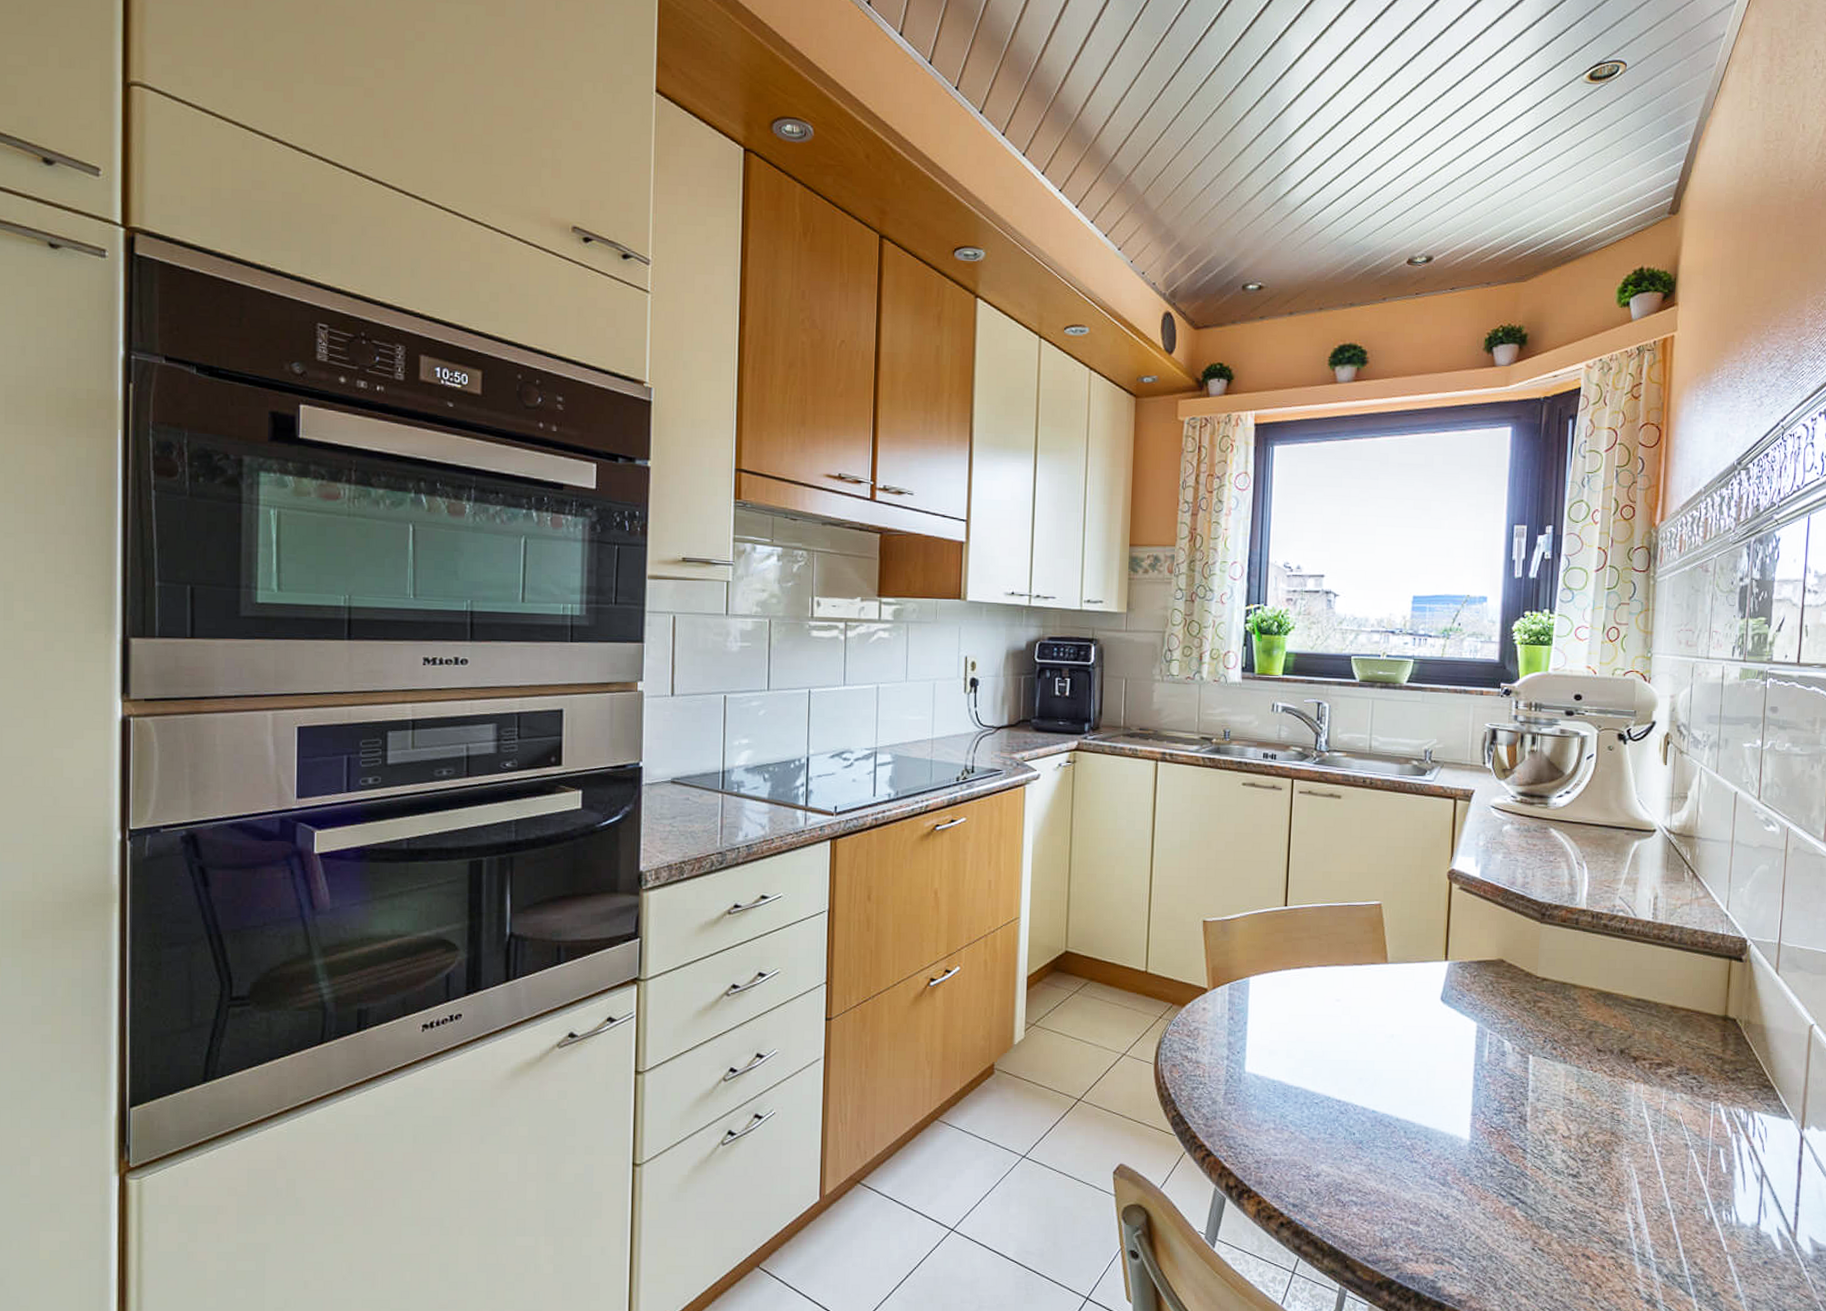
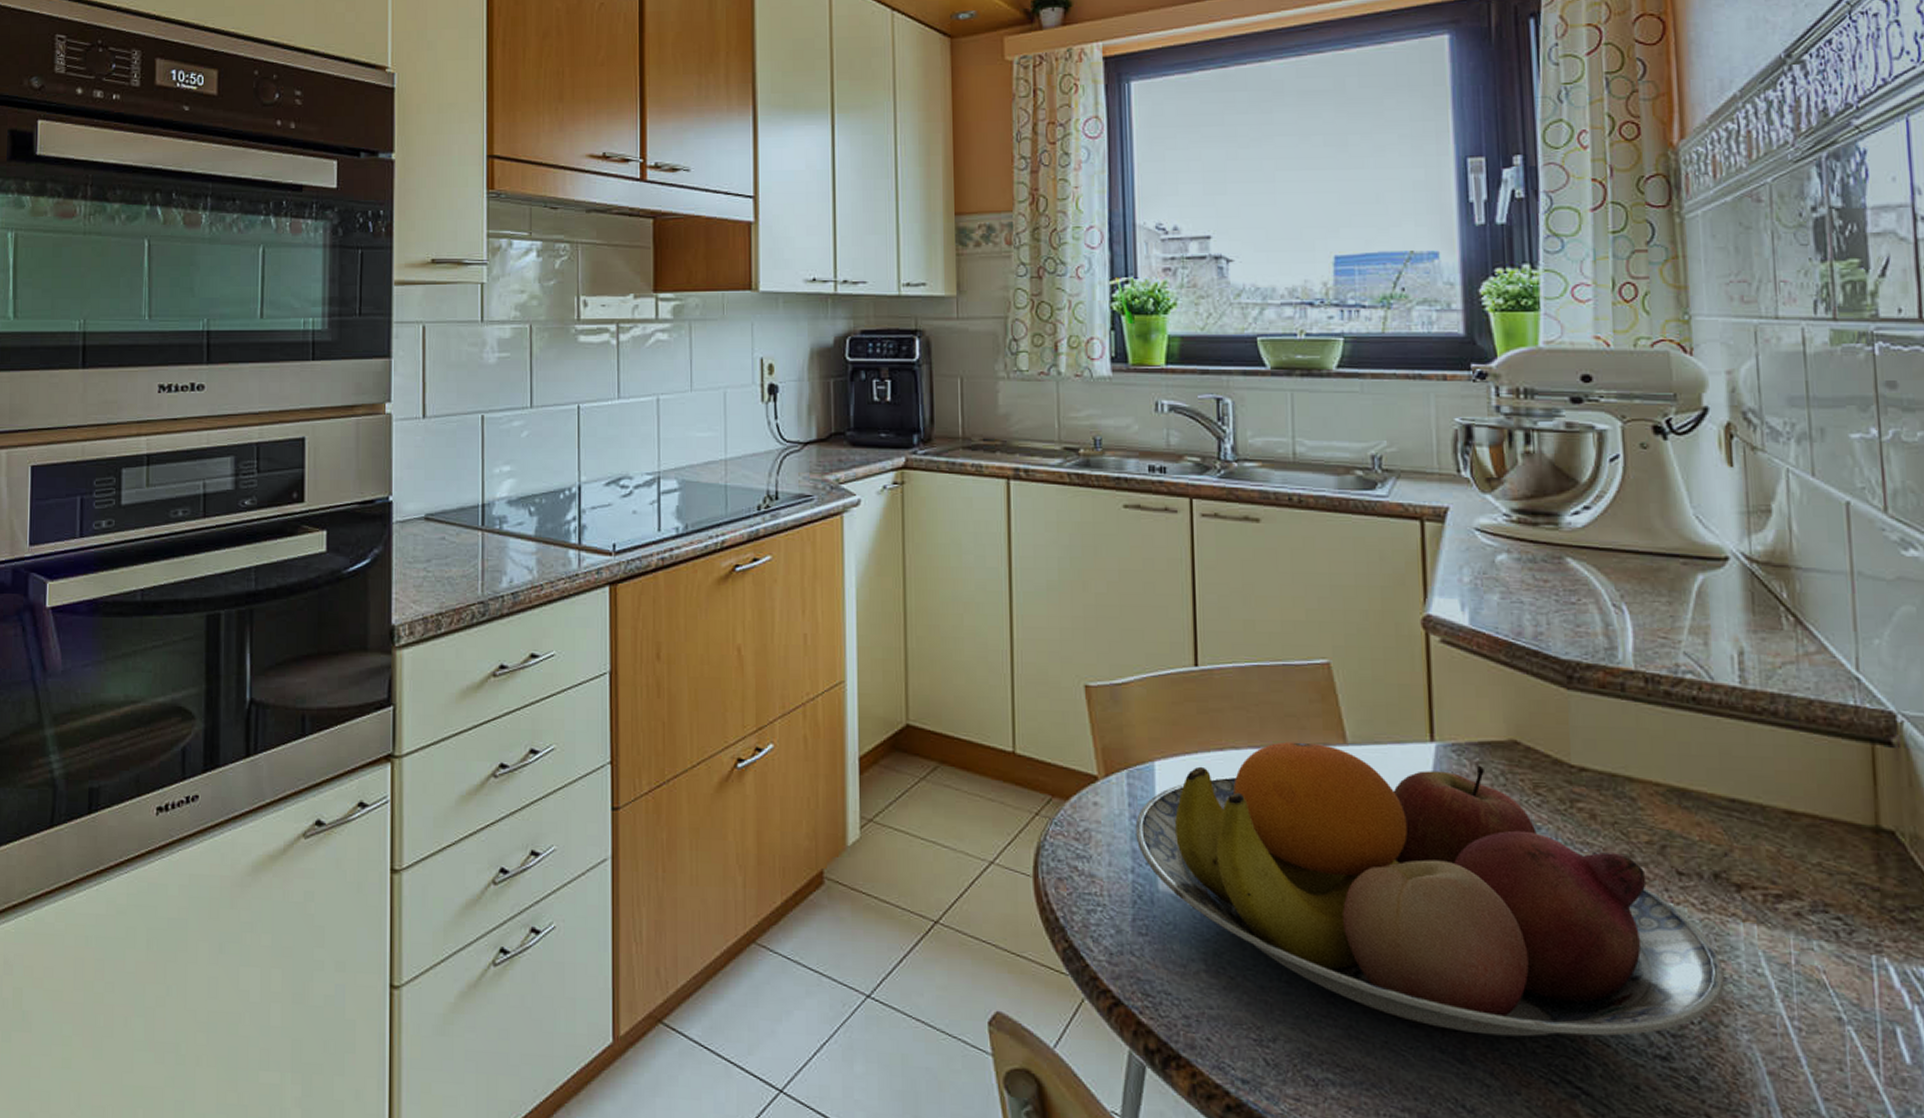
fruit bowl: none [1232,962,1619,1166] -> present [1135,741,1725,1037]

